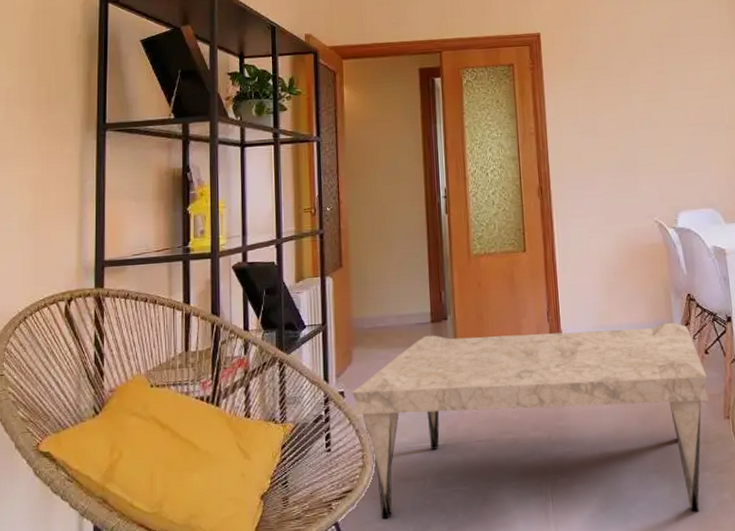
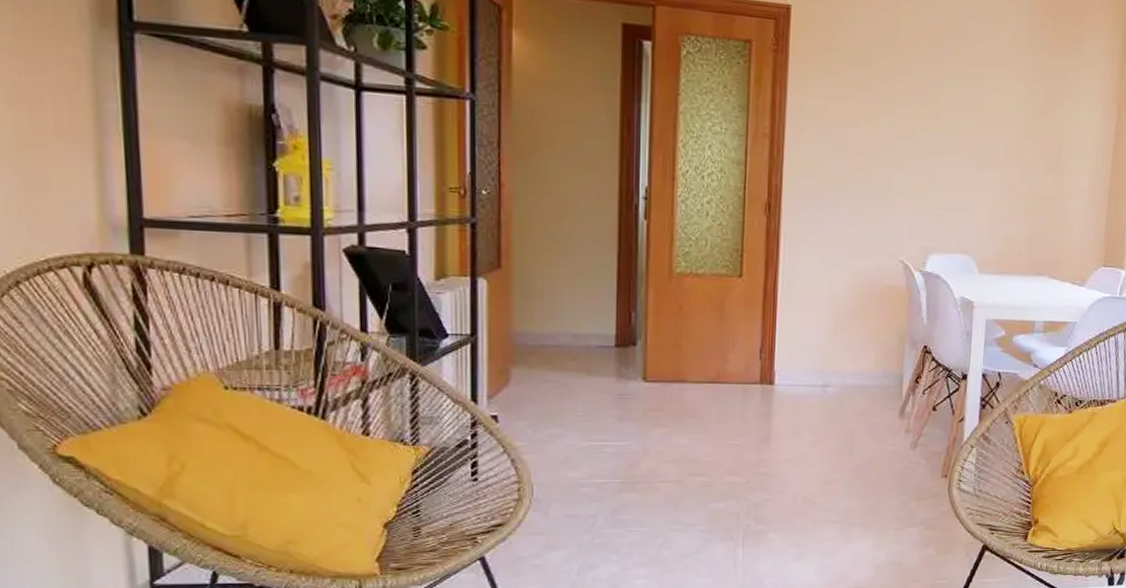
coffee table: present [352,323,709,519] -> none [508,361,931,565]

